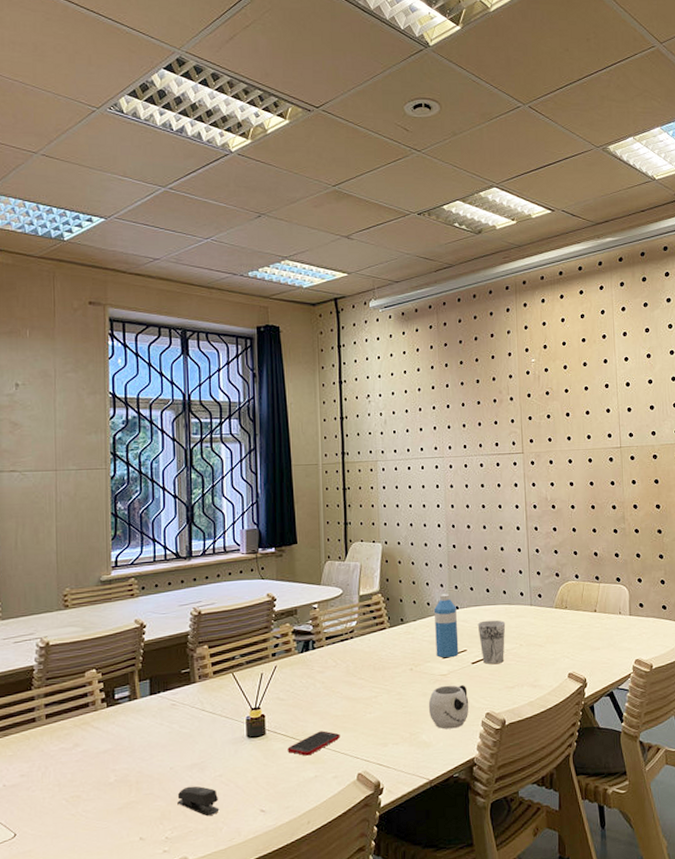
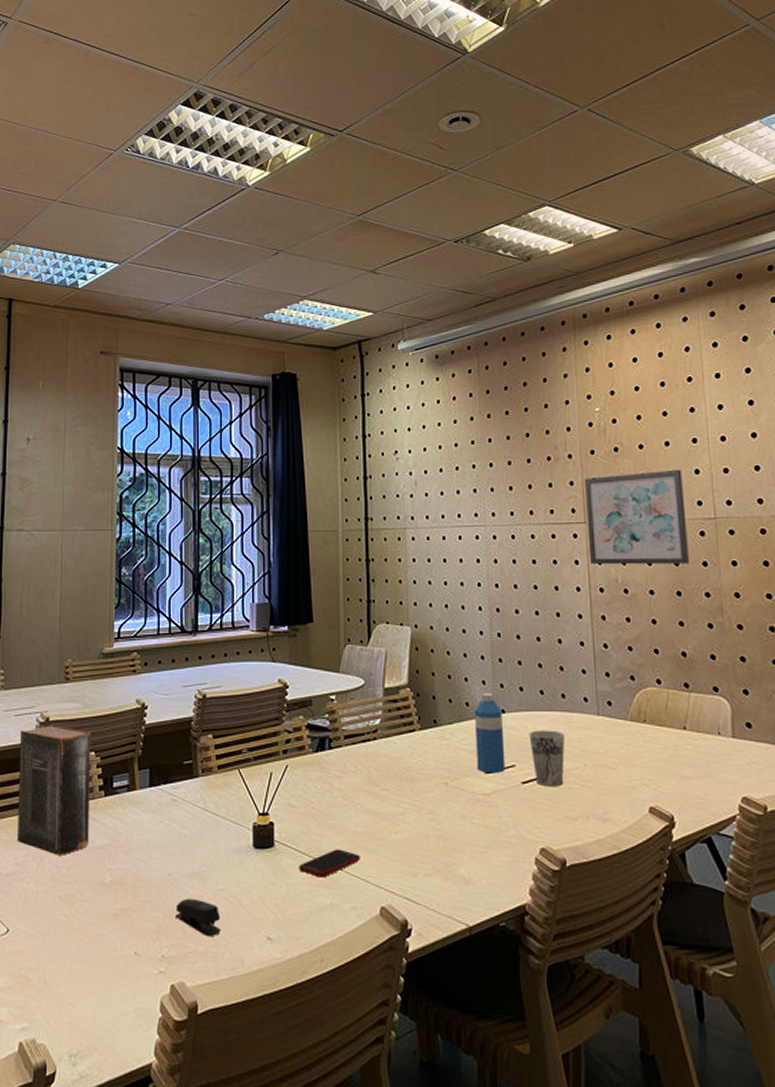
book: none [19,648,93,764] -> present [16,725,91,855]
mug: present [428,685,469,729] -> none [467,807,519,864]
wall art: none [523,408,602,487] -> present [585,469,690,565]

